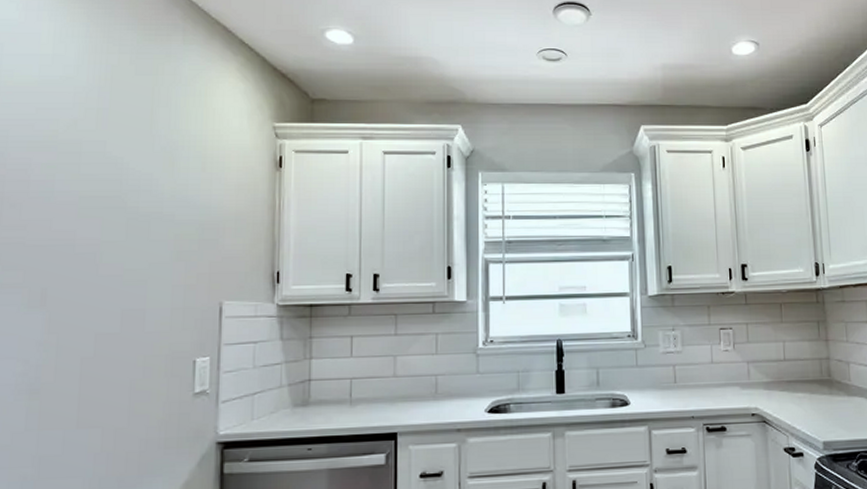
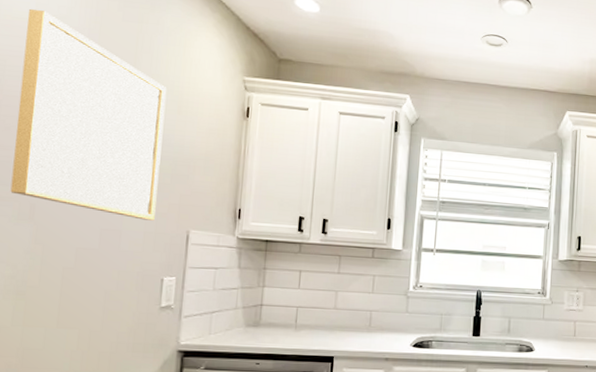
wall art: none [18,71,189,295] -> present [10,8,167,221]

